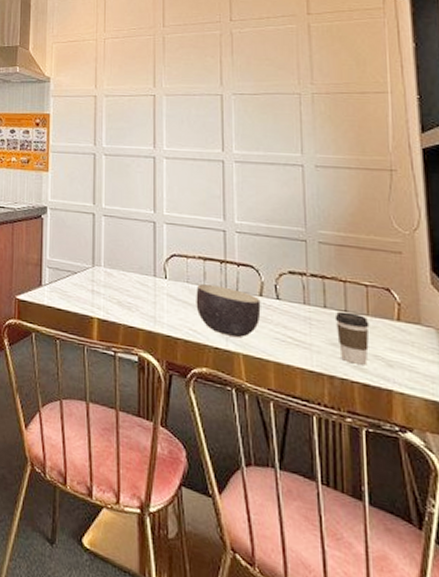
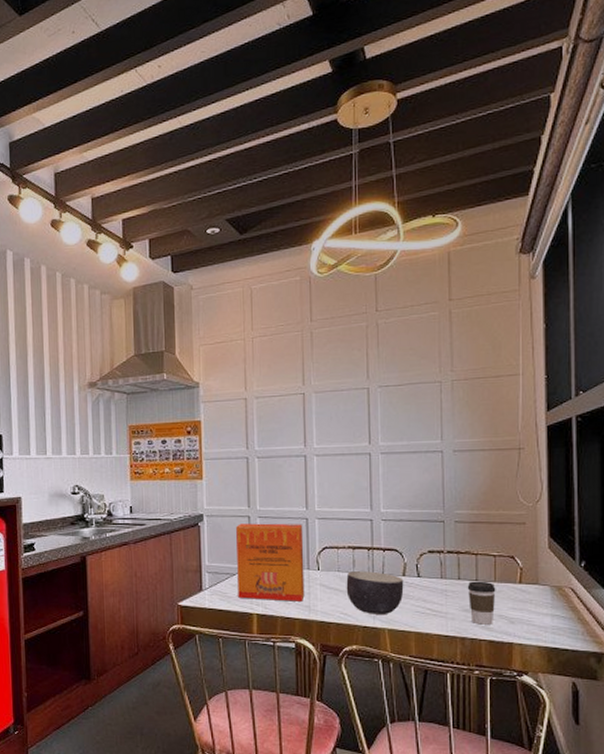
cereal box: none [79,220,150,311] -> present [236,523,305,601]

